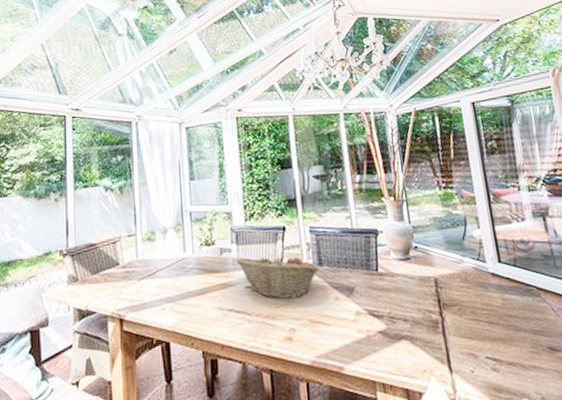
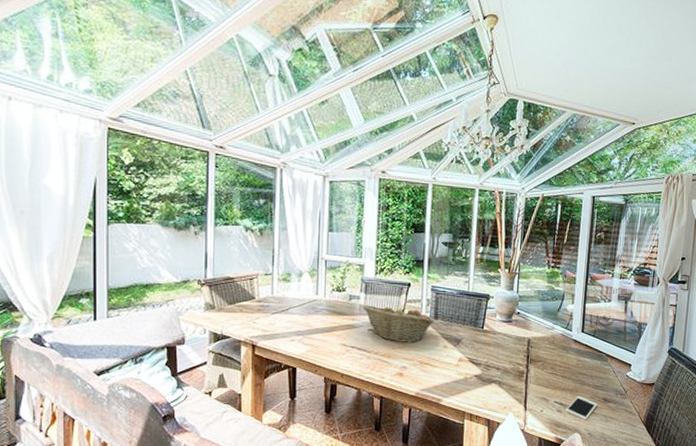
cell phone: none [502,347,543,380] -> present [565,396,597,420]

